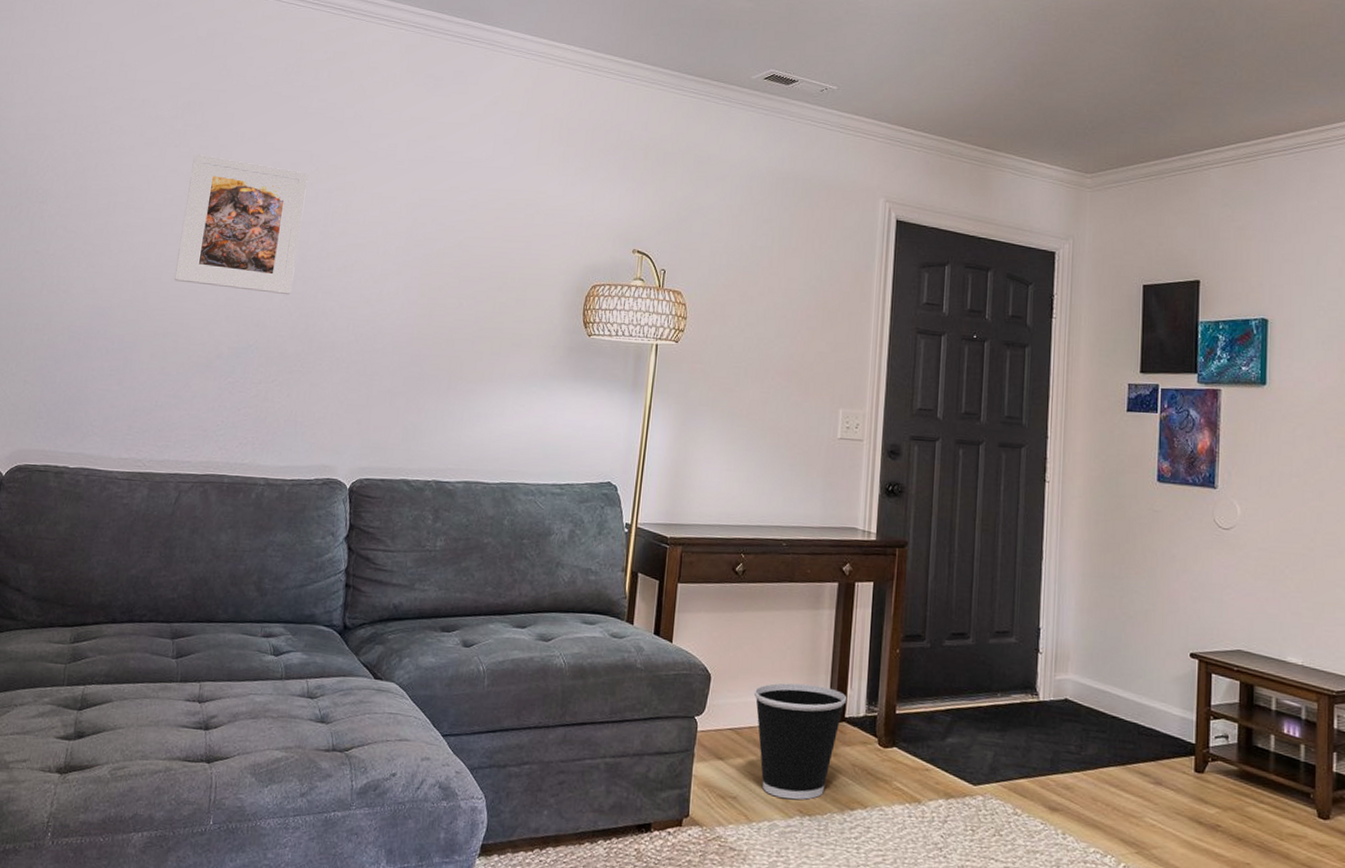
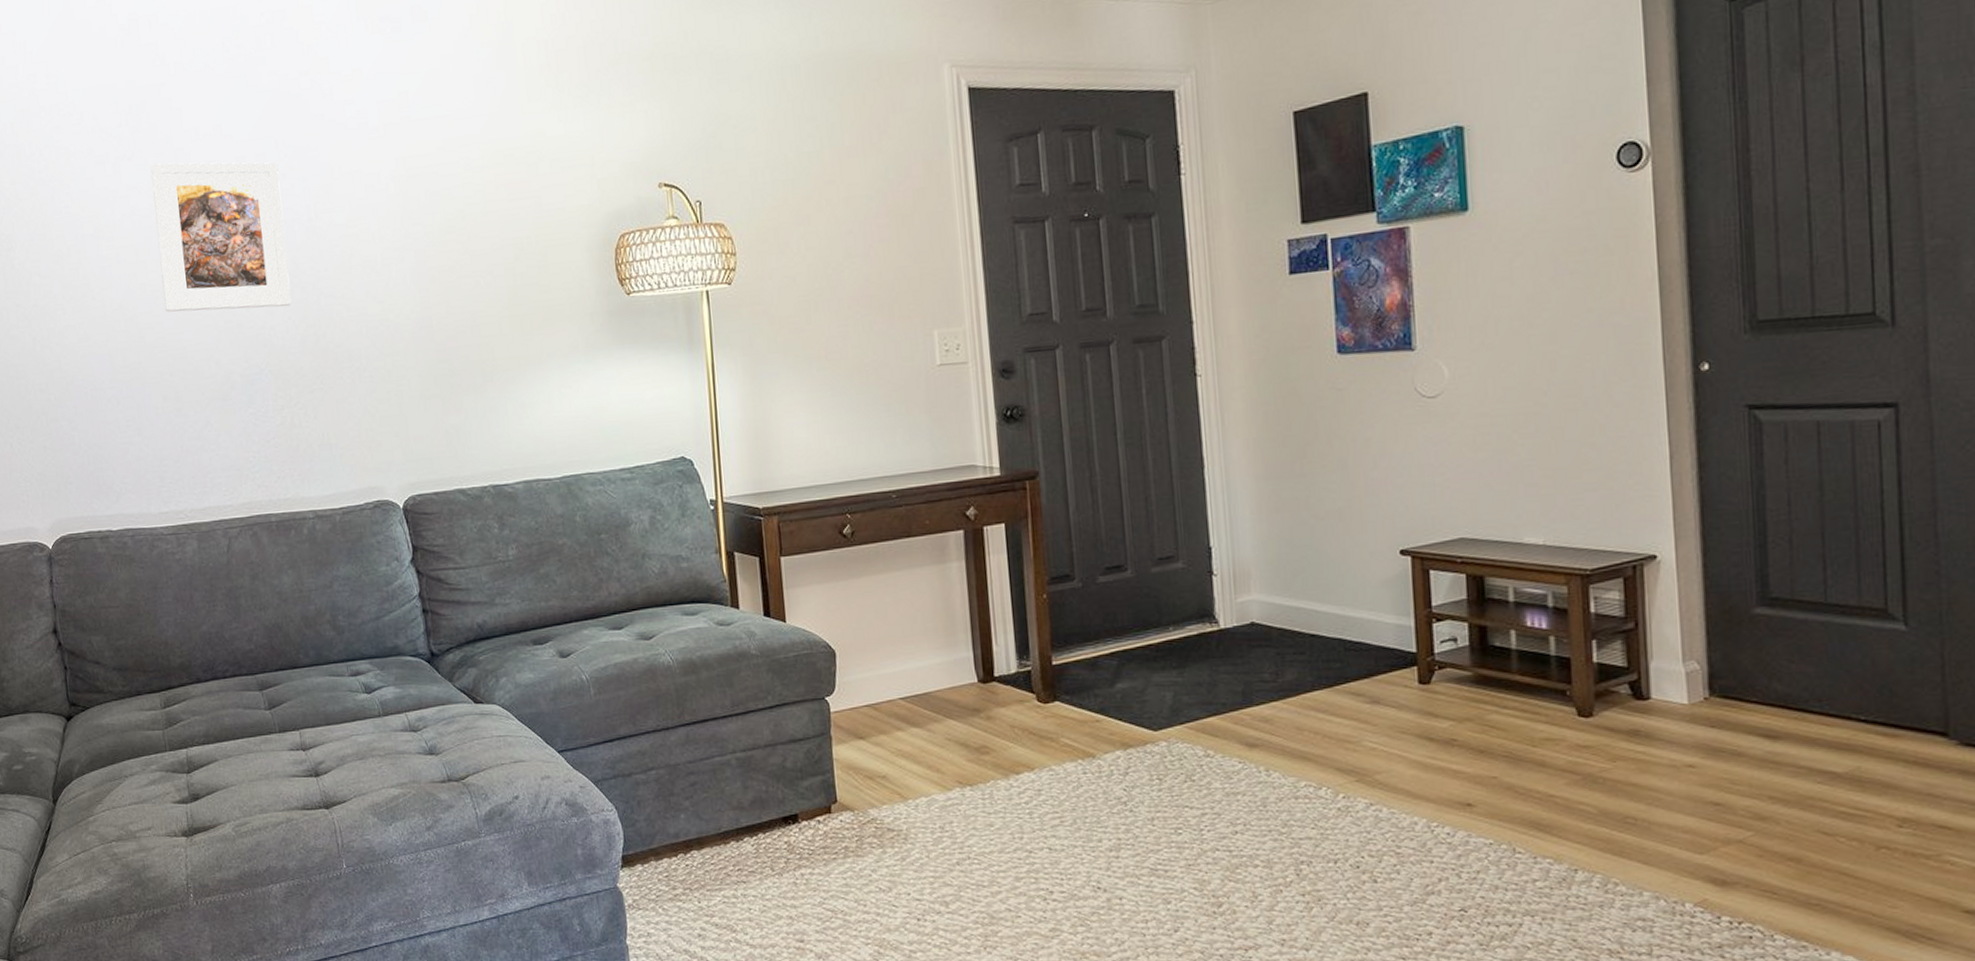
wastebasket: present [753,683,847,800] -> none [886,646,994,772]

